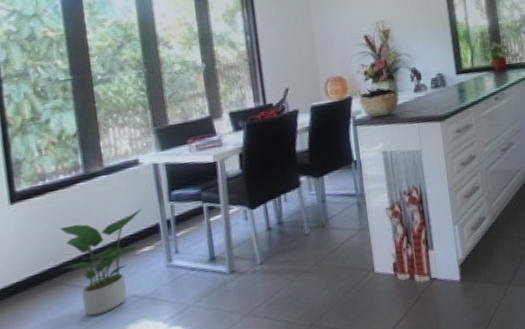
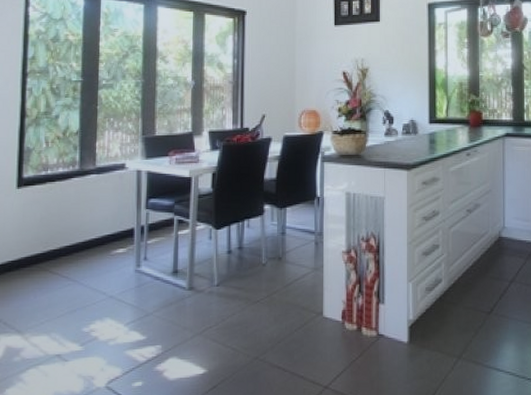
potted plant: present [60,208,143,316] -> none [49,211,123,306]

